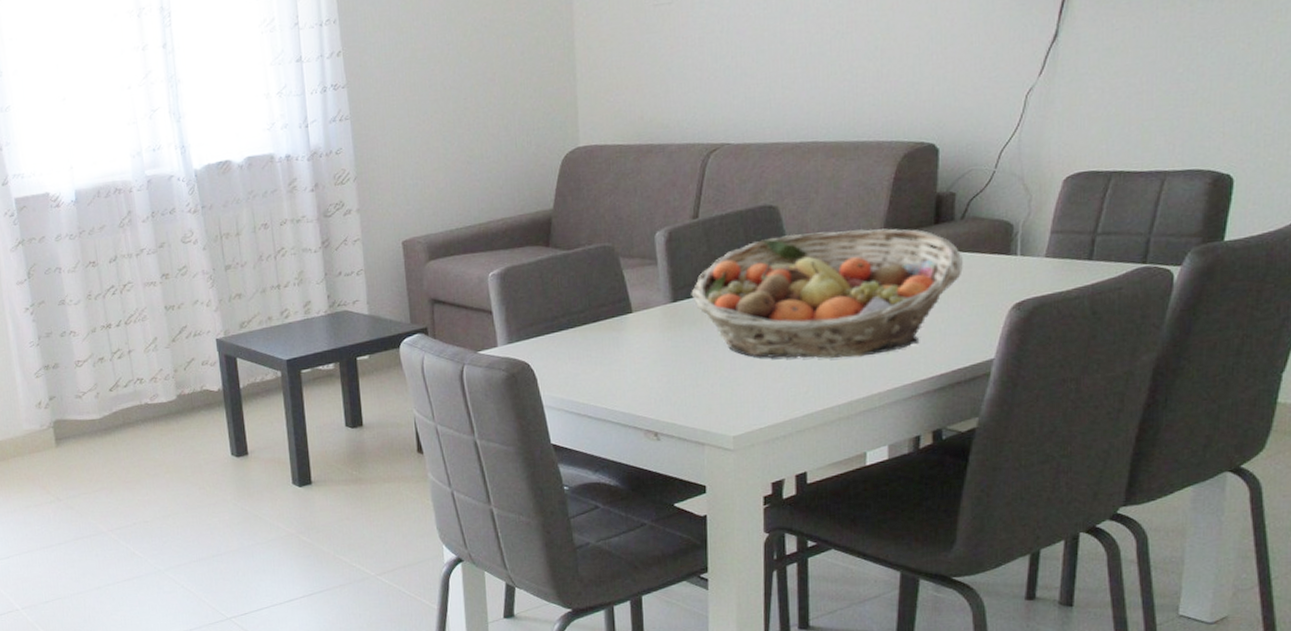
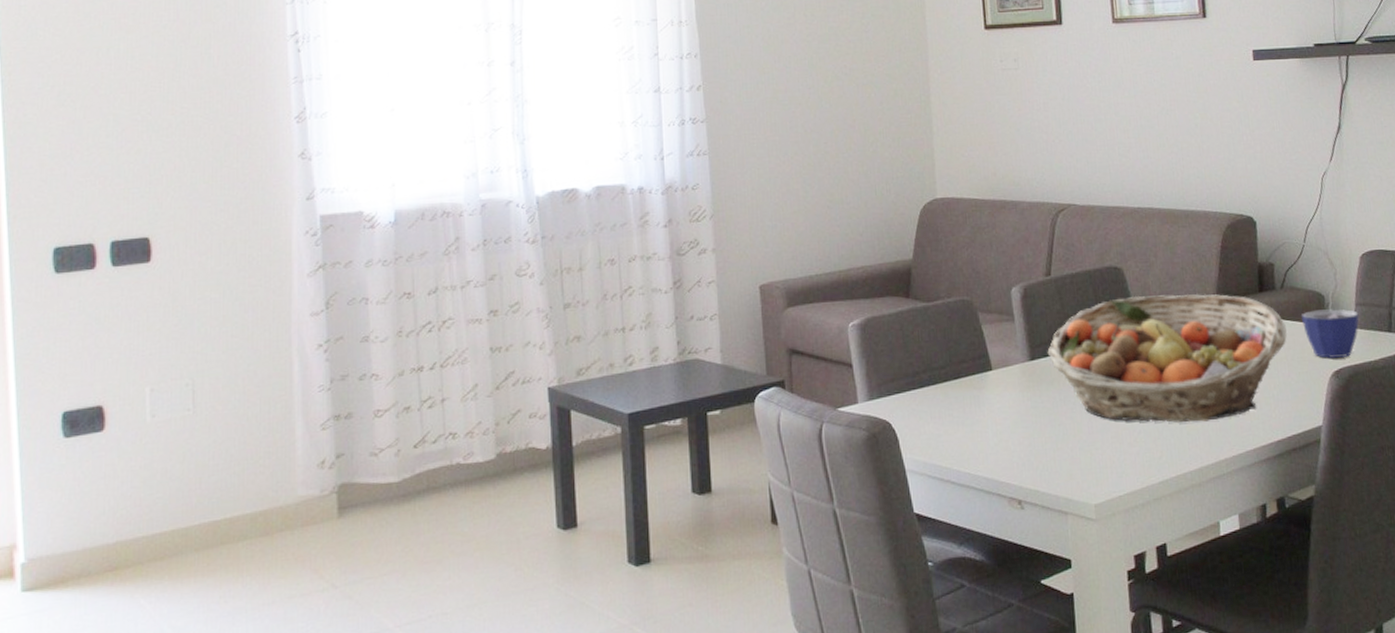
cup: none [983,238,1054,290] -> present [1301,309,1359,359]

